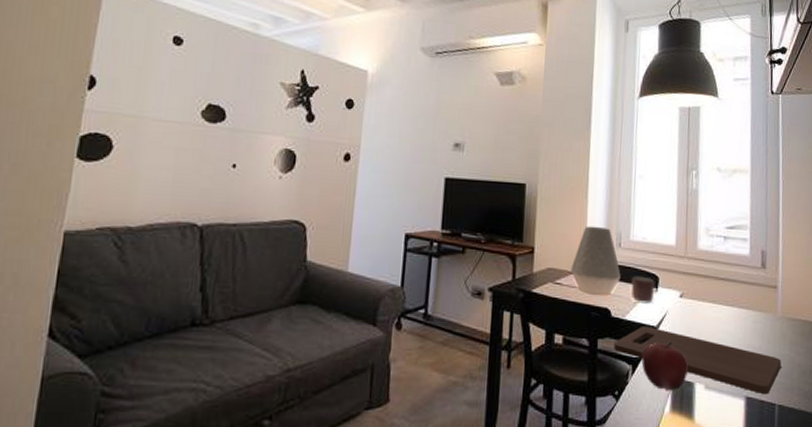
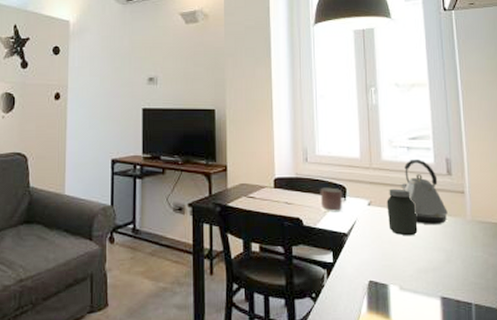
vase: present [570,225,621,297] -> none [262,144,310,207]
cutting board: present [614,325,782,393] -> none [308,233,475,293]
fruit: present [641,342,688,390] -> none [335,247,381,292]
jar: none [698,280,728,332] -> present [386,189,418,236]
kettle: none [714,249,759,321] -> present [400,158,448,225]

